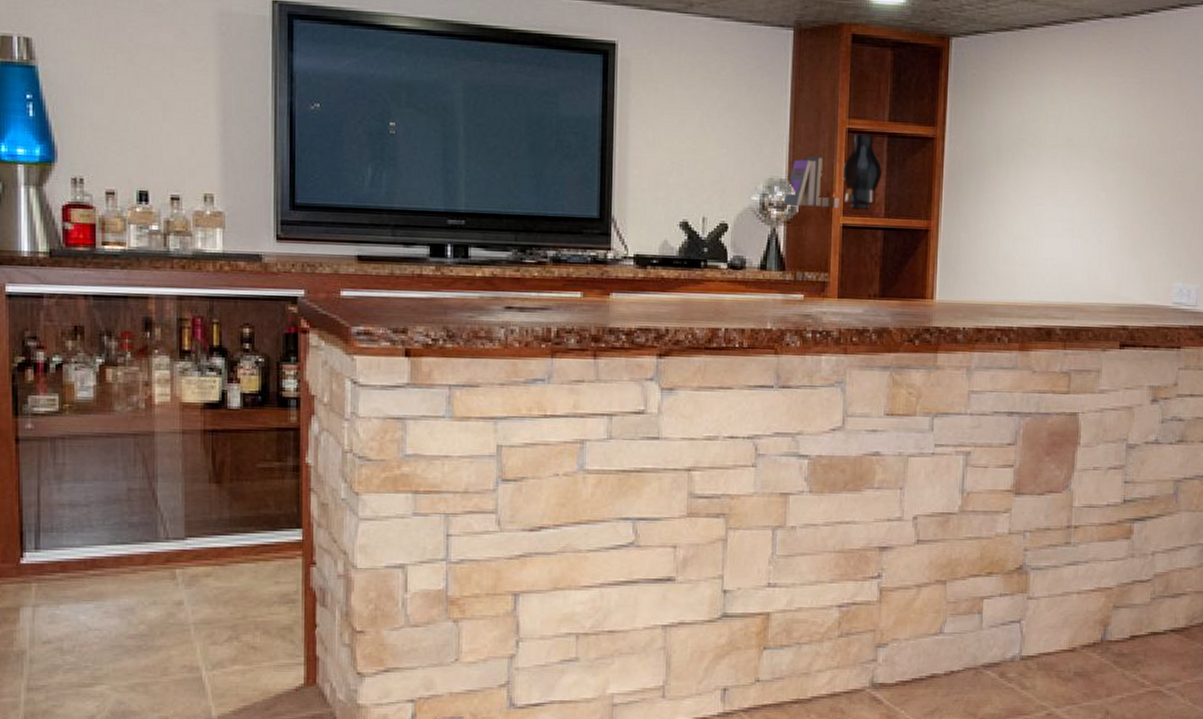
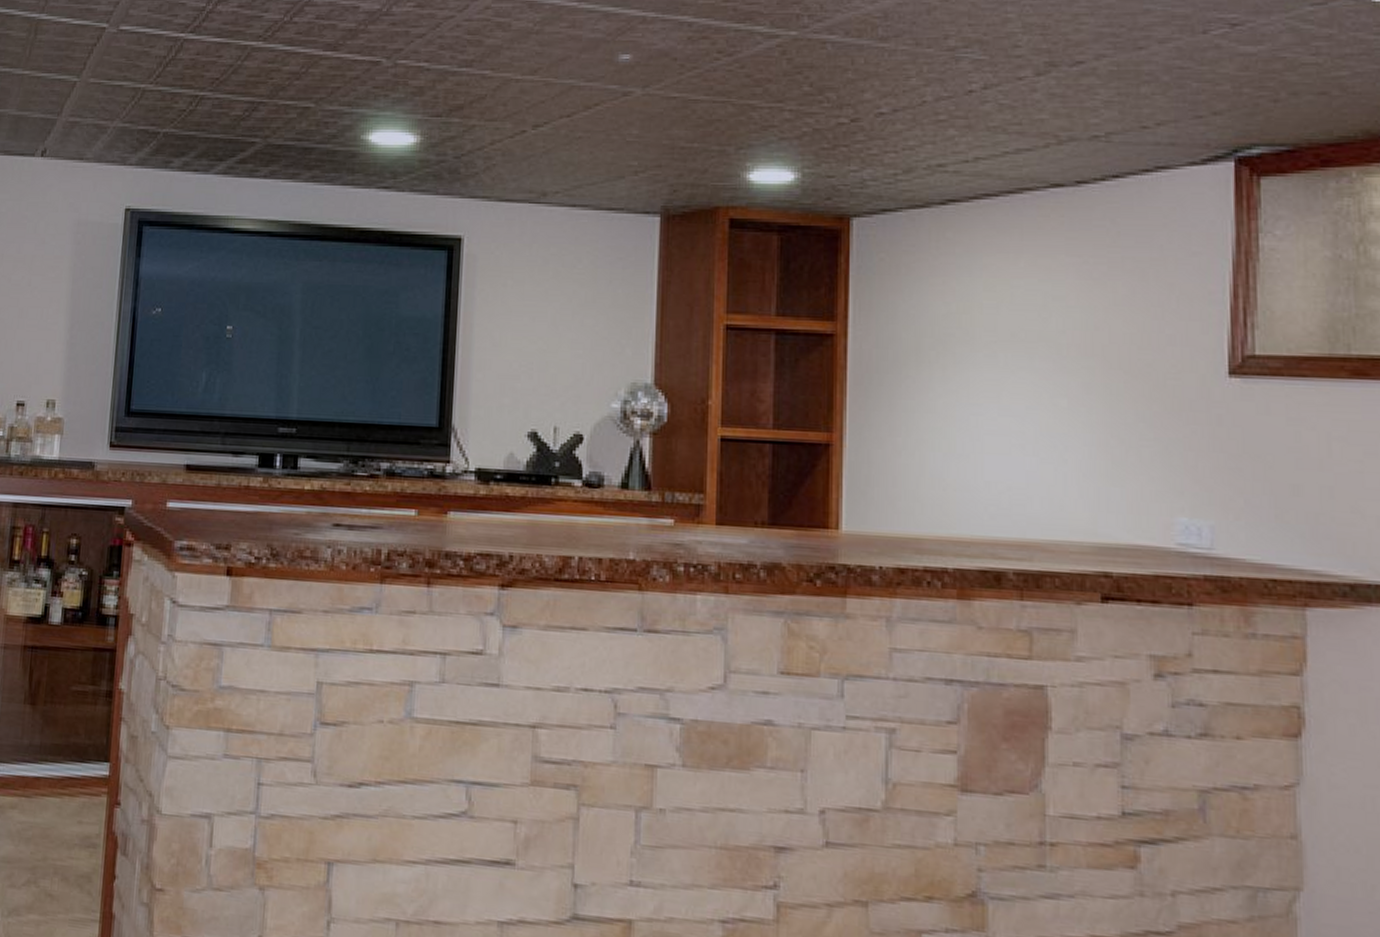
books: present [783,156,839,209] -> none [648,357,717,418]
vase: present [841,135,882,210] -> none [719,332,769,420]

